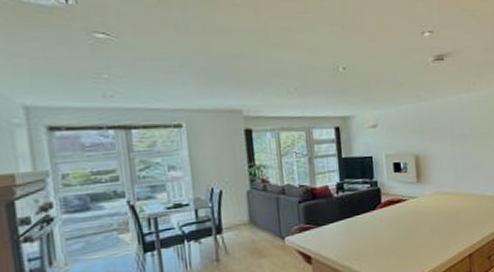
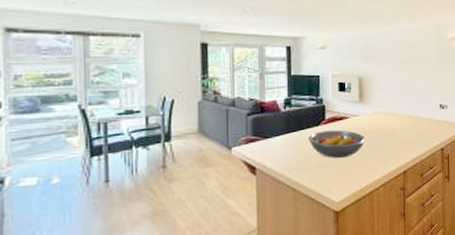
fruit bowl: none [364,213,426,244] -> present [308,130,366,159]

